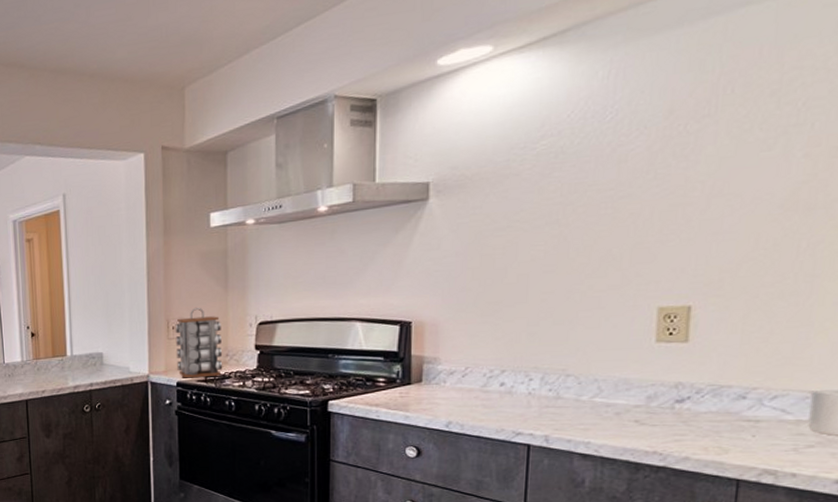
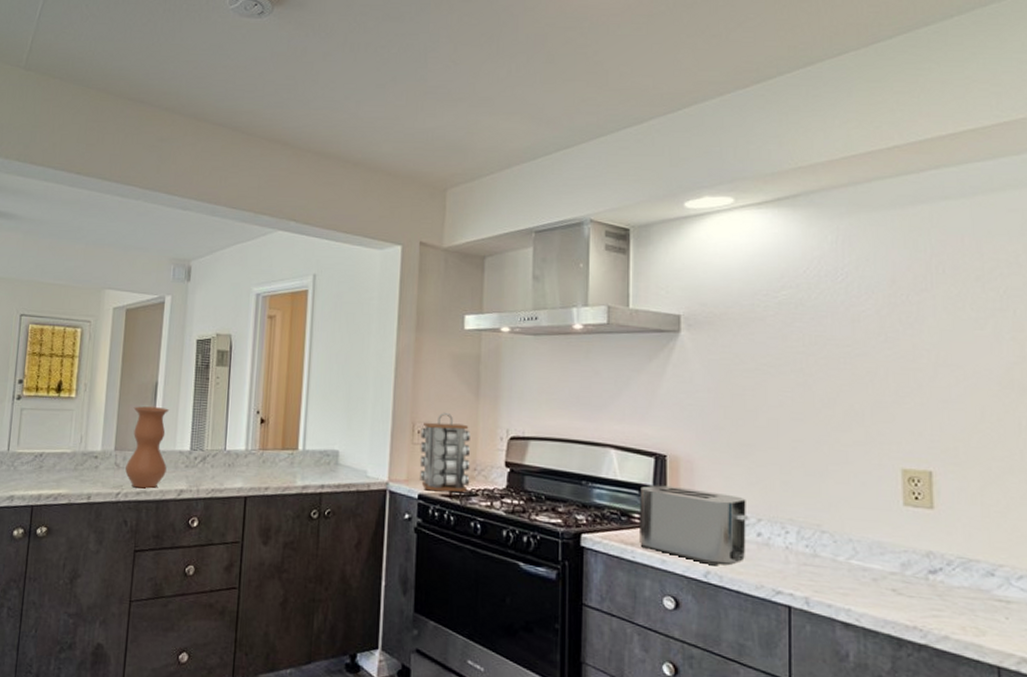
toaster: none [383,349,492,417] -> present [638,485,748,566]

